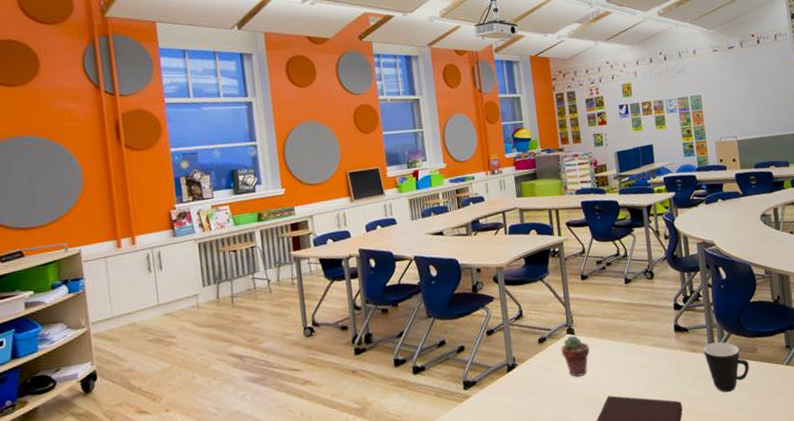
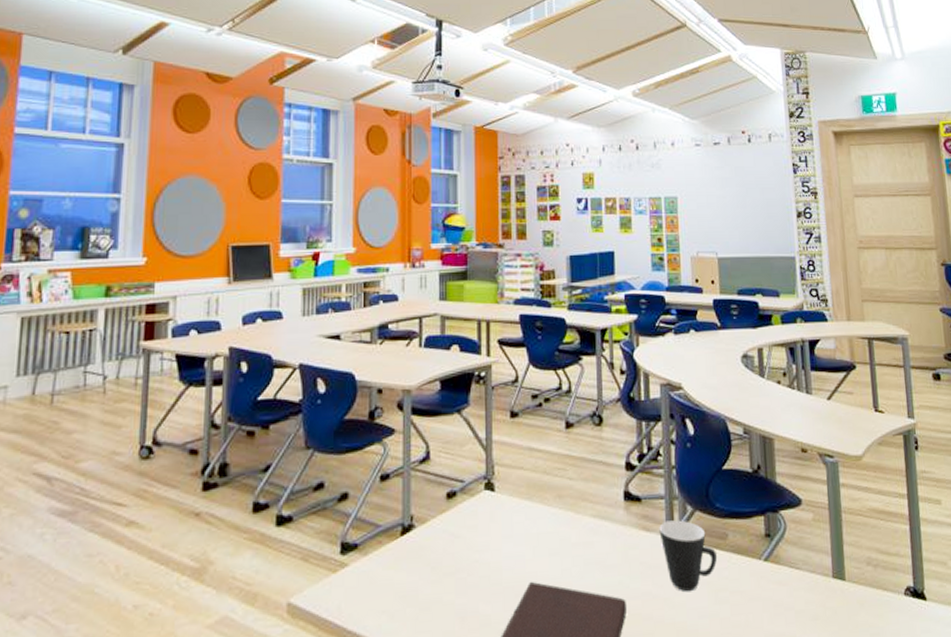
potted succulent: present [561,335,590,377] -> none [475,492,512,550]

